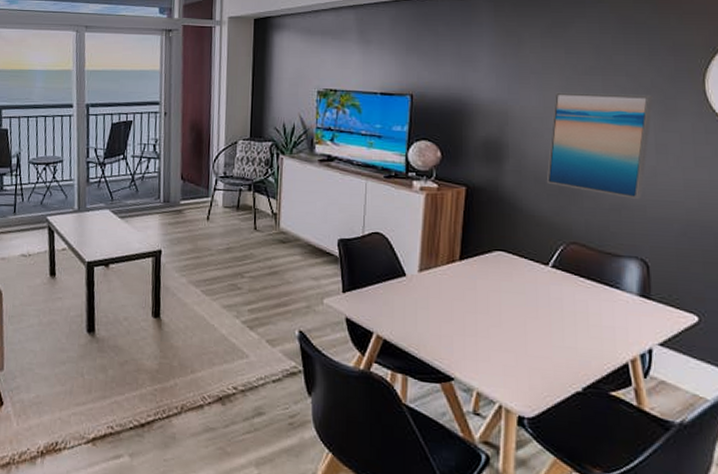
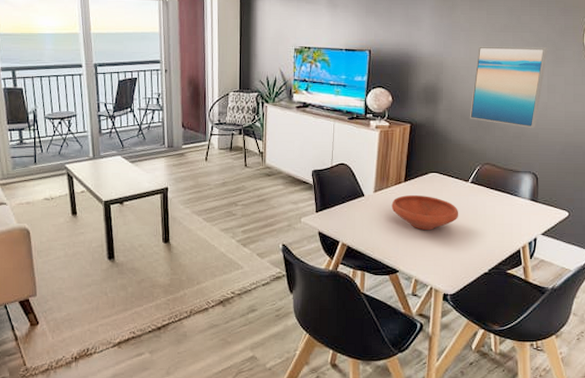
bowl: none [442,278,537,327] -> present [391,195,459,230]

